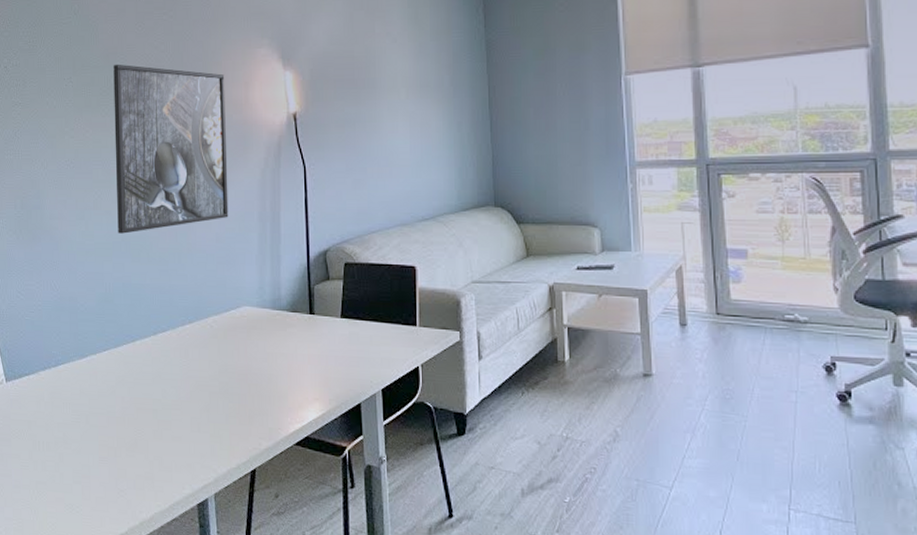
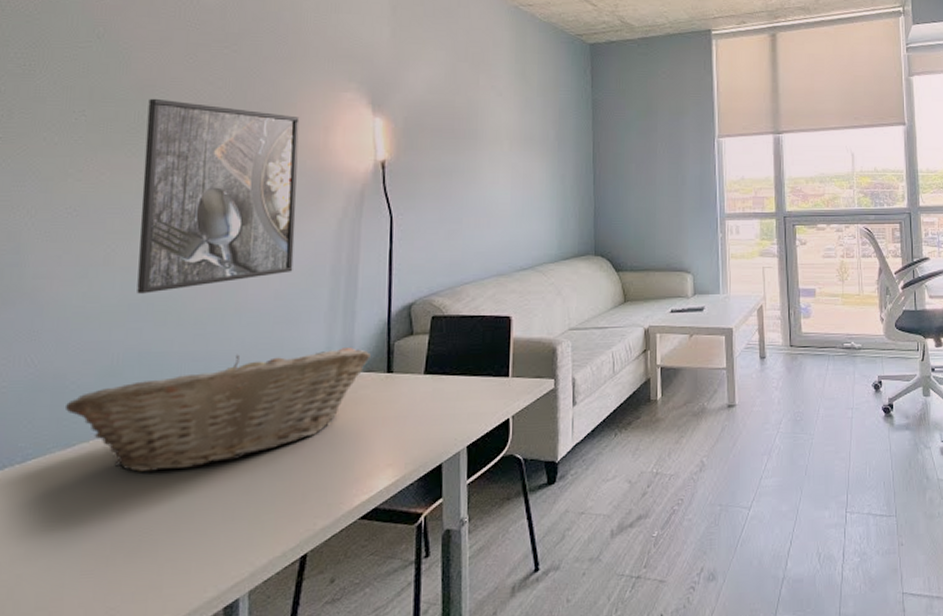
fruit basket: none [78,289,295,384] -> present [64,348,371,472]

